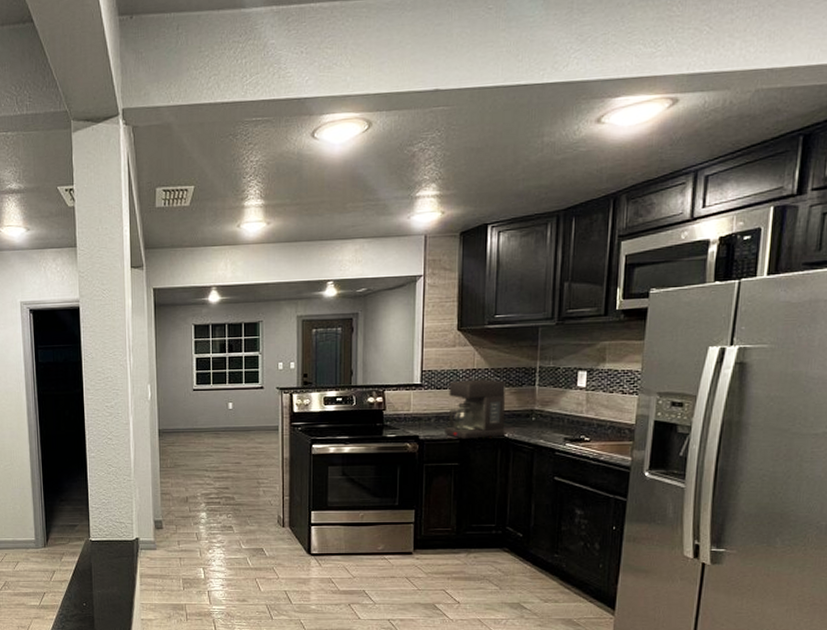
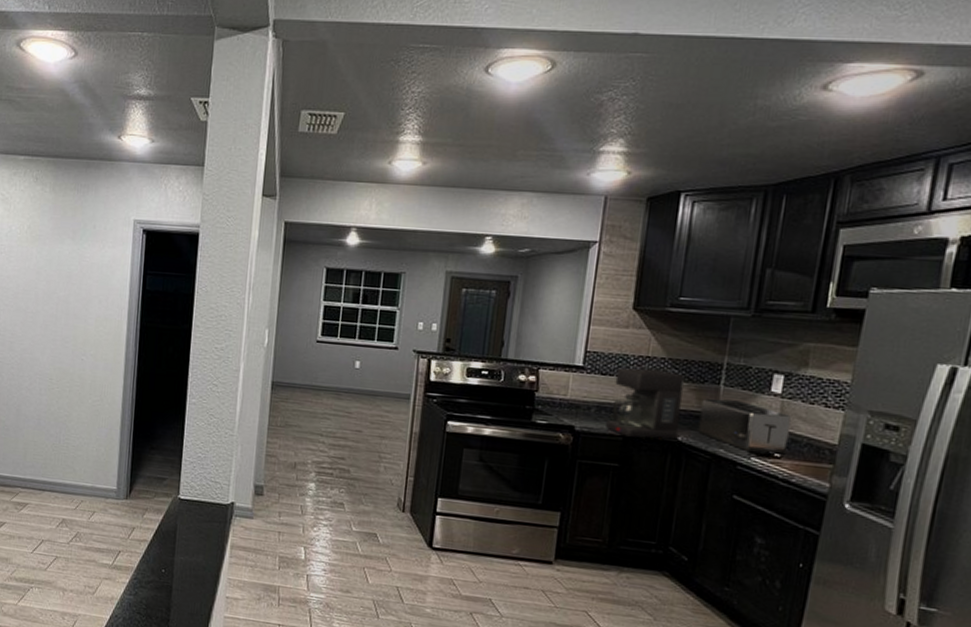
toaster: none [521,397,597,440] -> present [698,398,793,455]

